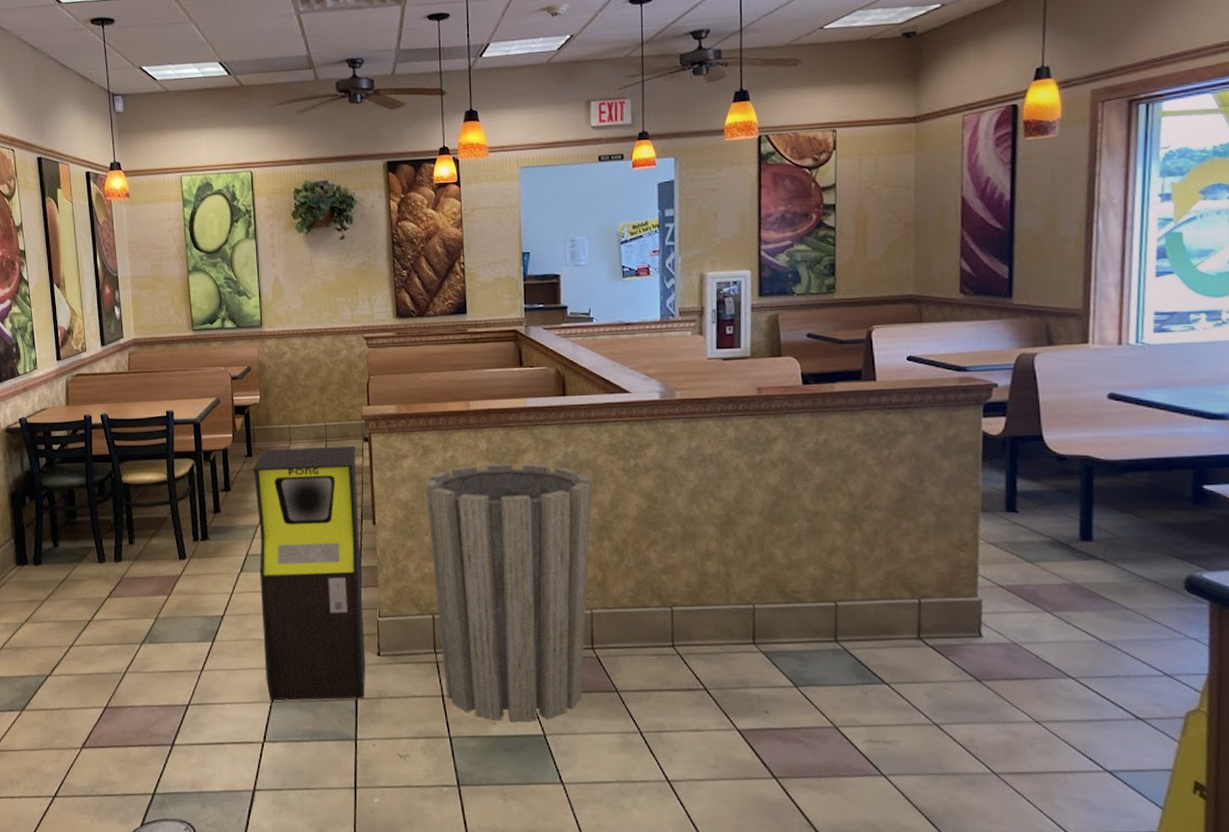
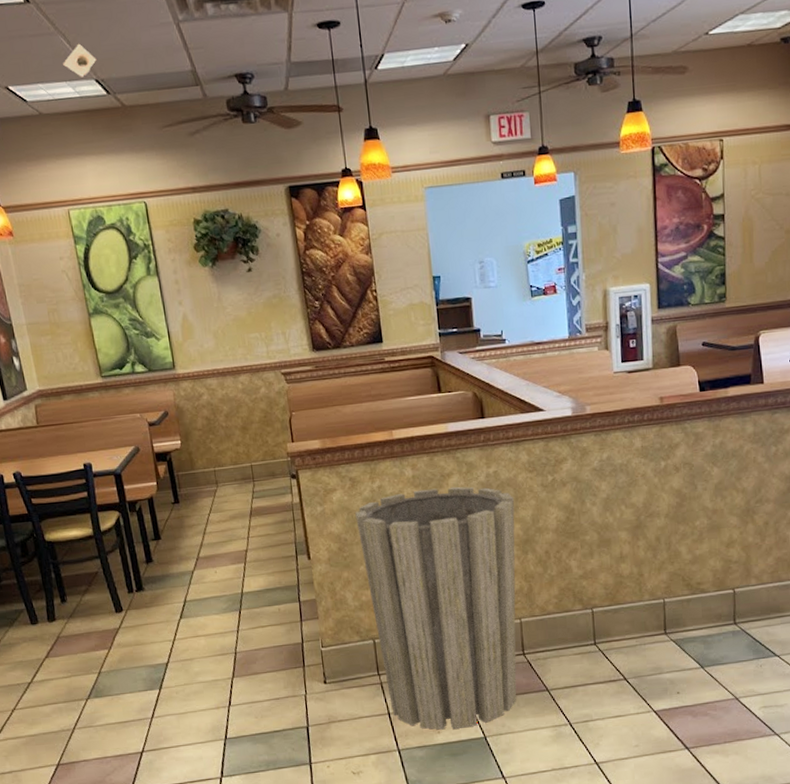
recessed light: none [192,31,222,60] -> present [63,43,97,77]
storage cabinet: present [252,446,366,701] -> none [181,484,315,738]

